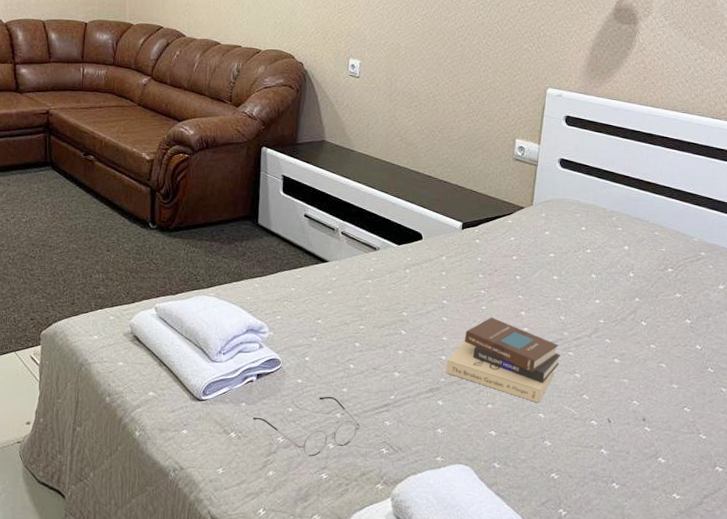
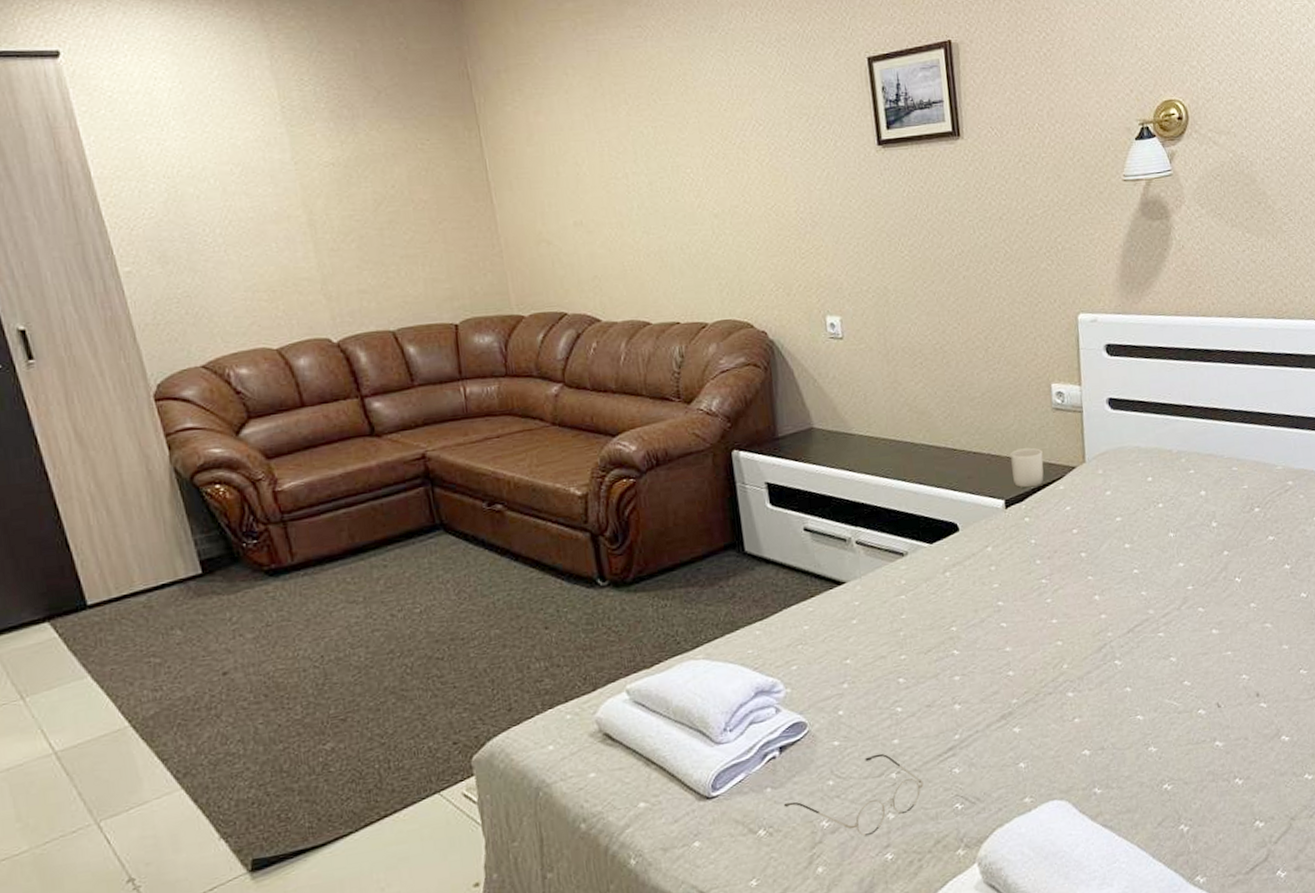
books: present [445,317,561,403] -> none [1016,610,1151,704]
mug: none [472,185,499,217] -> present [1010,447,1044,488]

